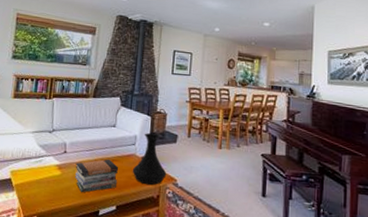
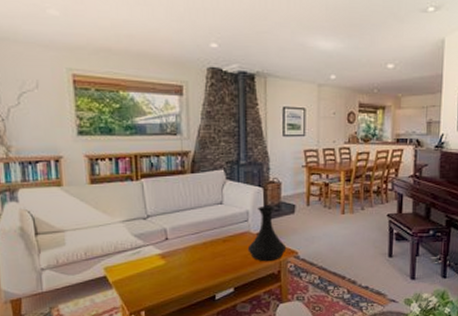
book stack: present [74,159,119,193] -> none [181,240,233,280]

